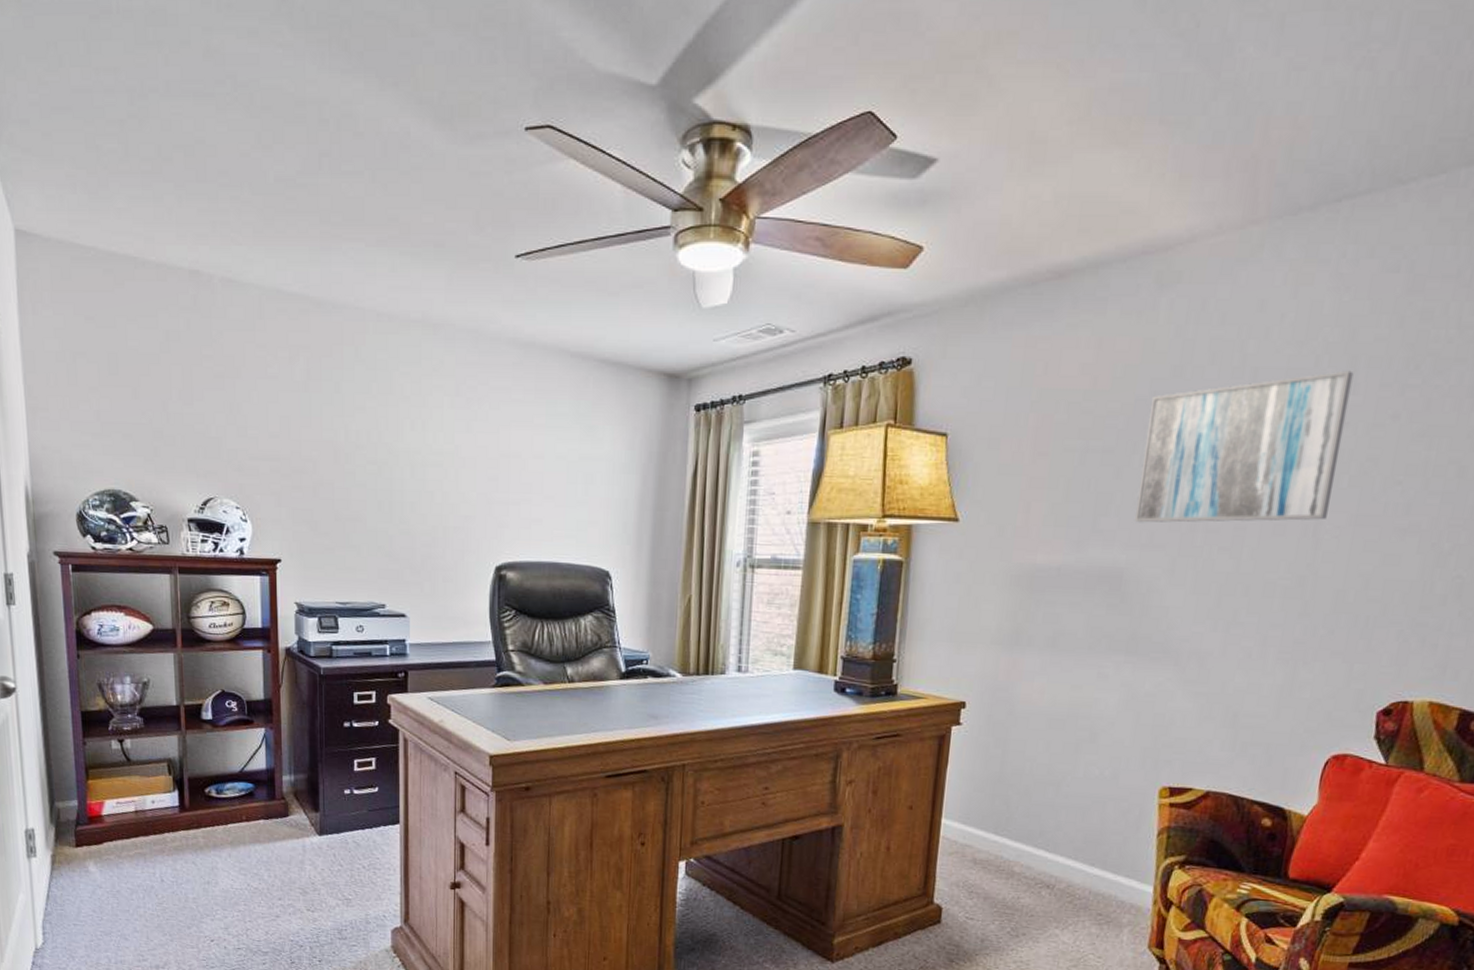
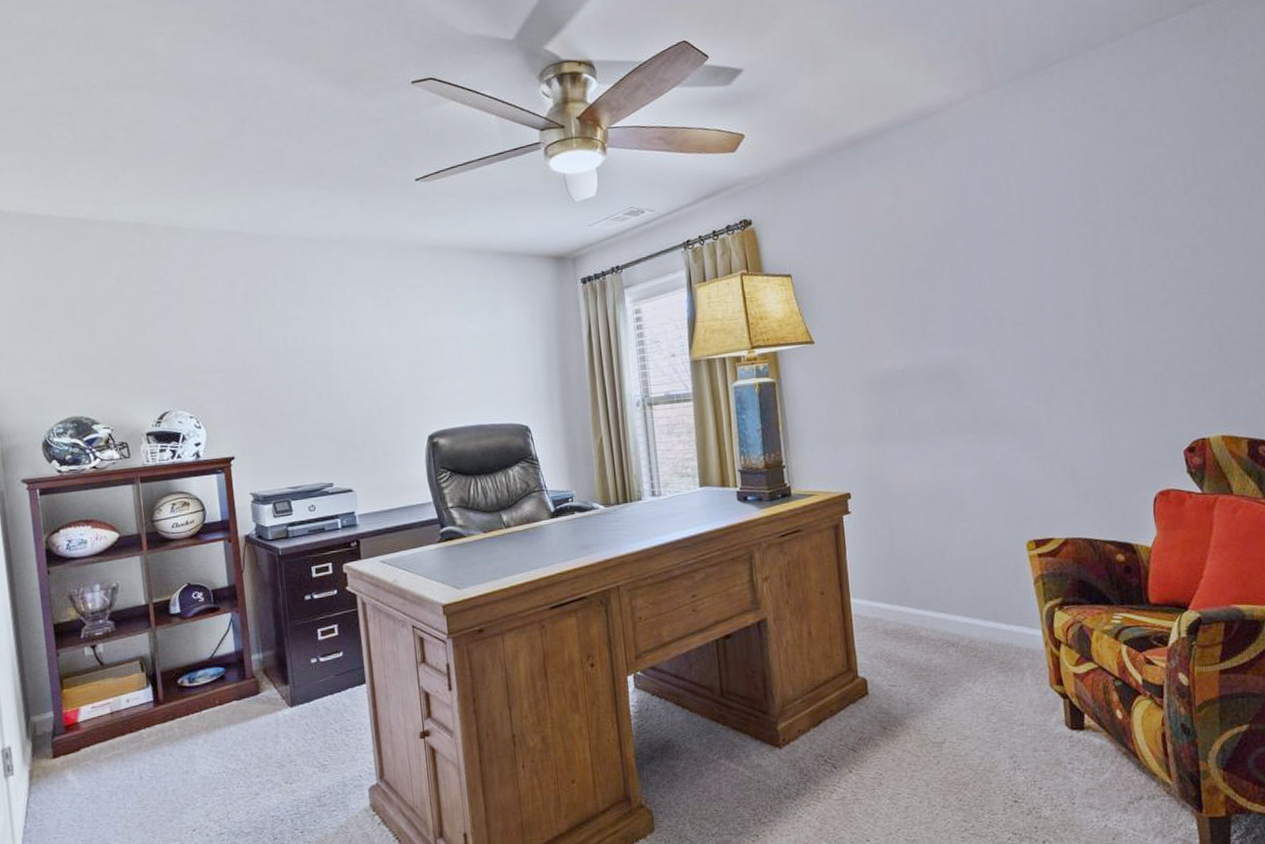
wall art: present [1134,370,1354,523] -> none [947,187,1103,325]

